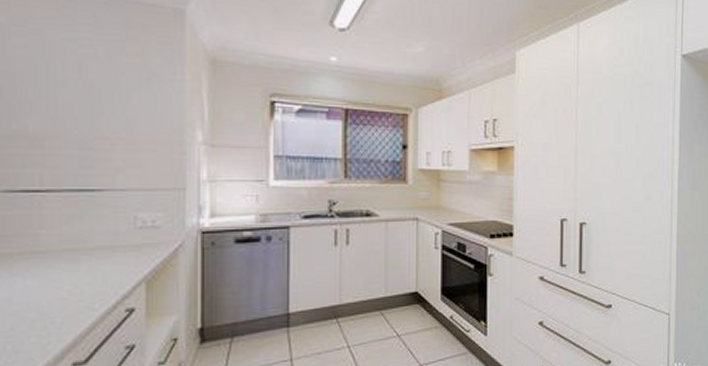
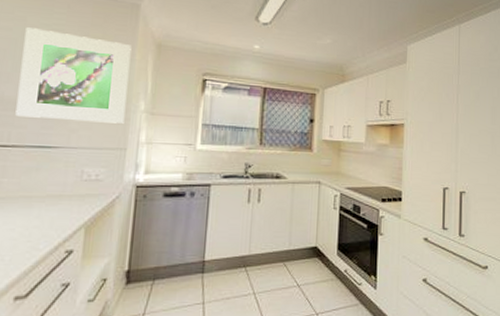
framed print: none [45,43,180,159] -> present [15,27,132,124]

